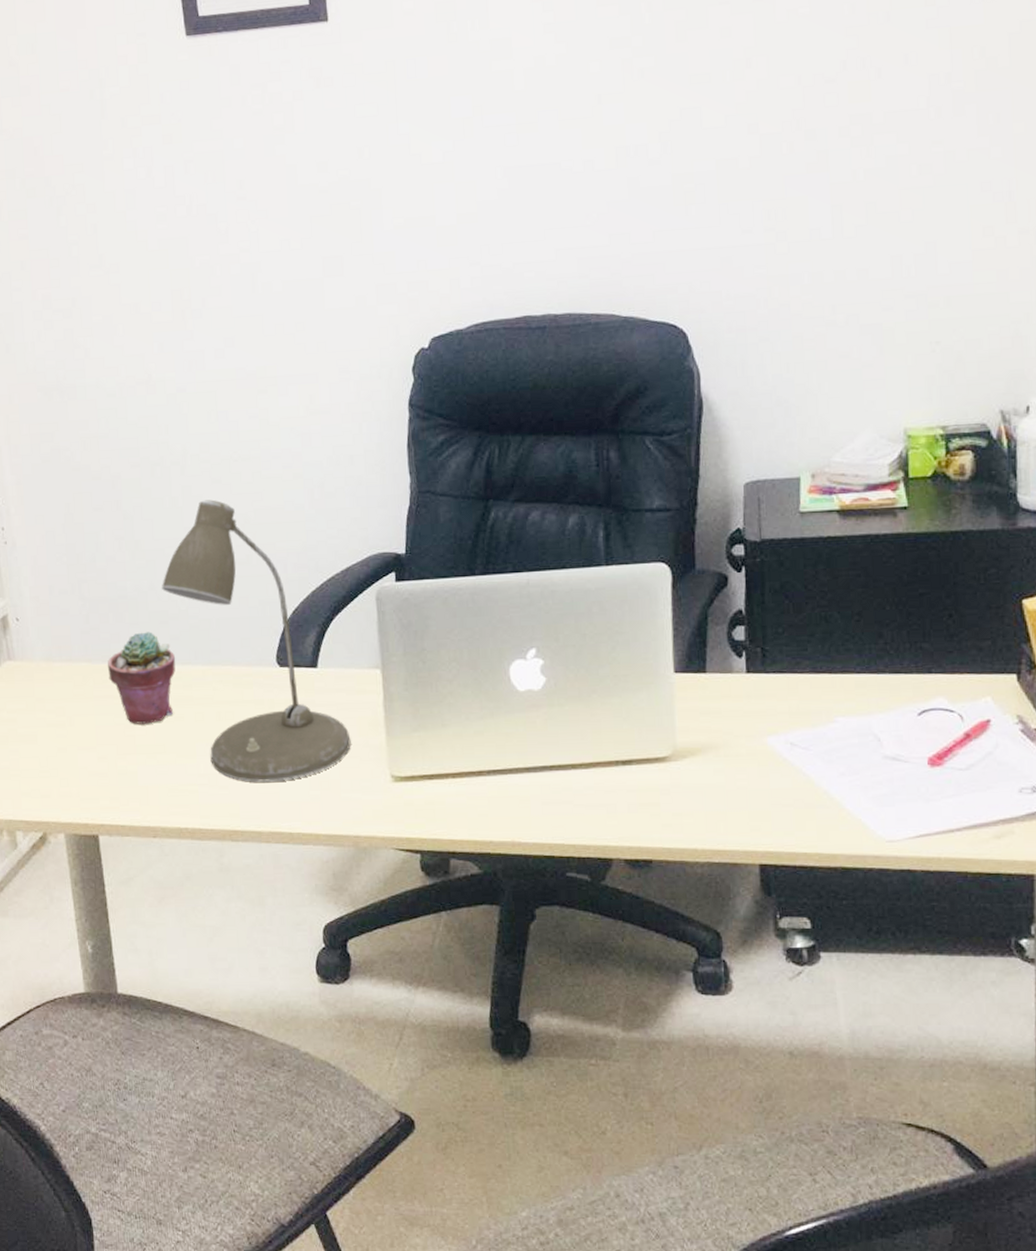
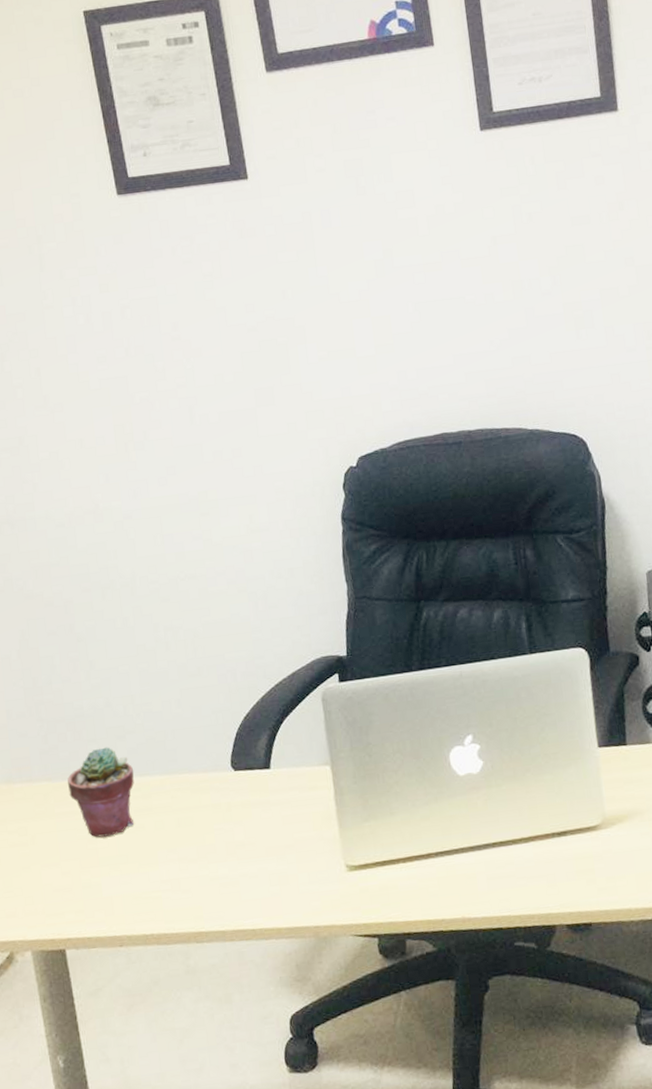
desk lamp: present [161,499,351,782] -> none [116,617,306,884]

